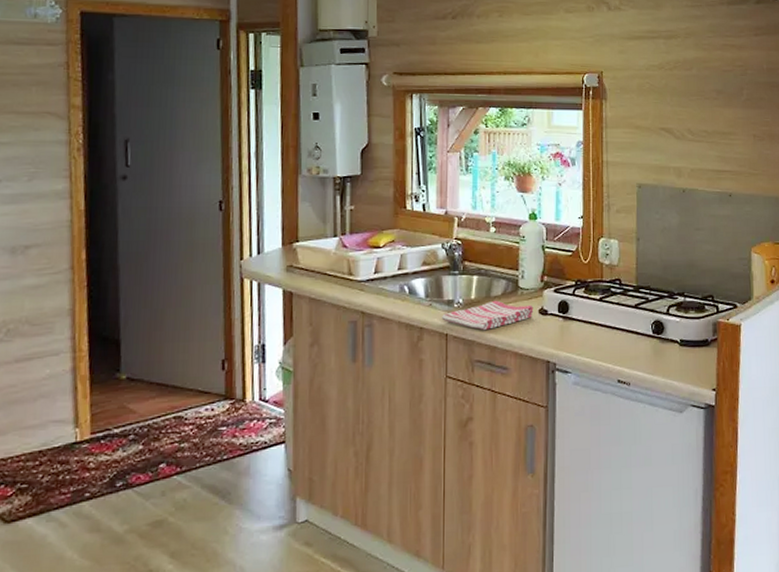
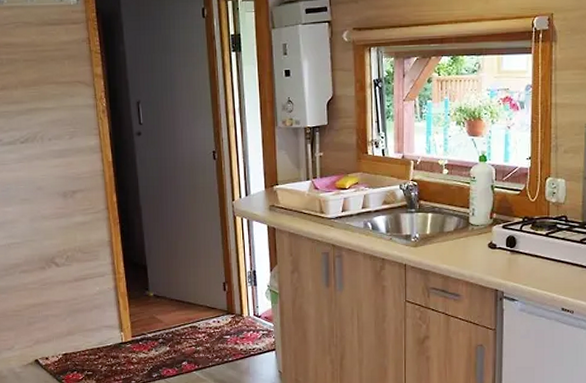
dish towel: present [441,300,534,331] -> none [400,235,483,262]

